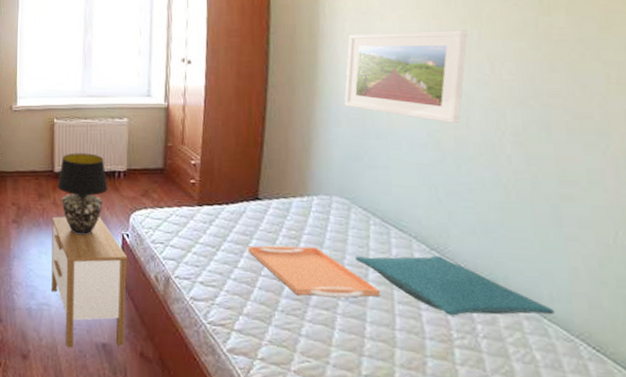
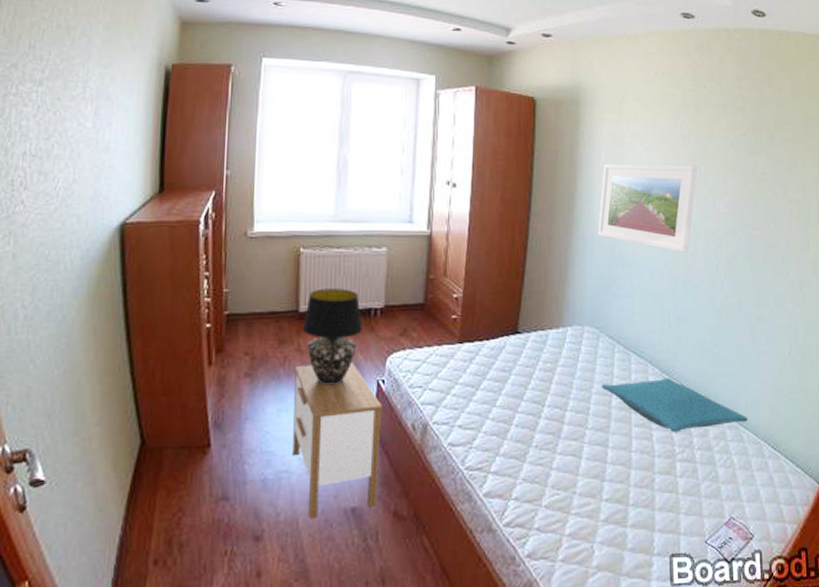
serving tray: present [247,244,381,298] -> none [506,379,621,428]

